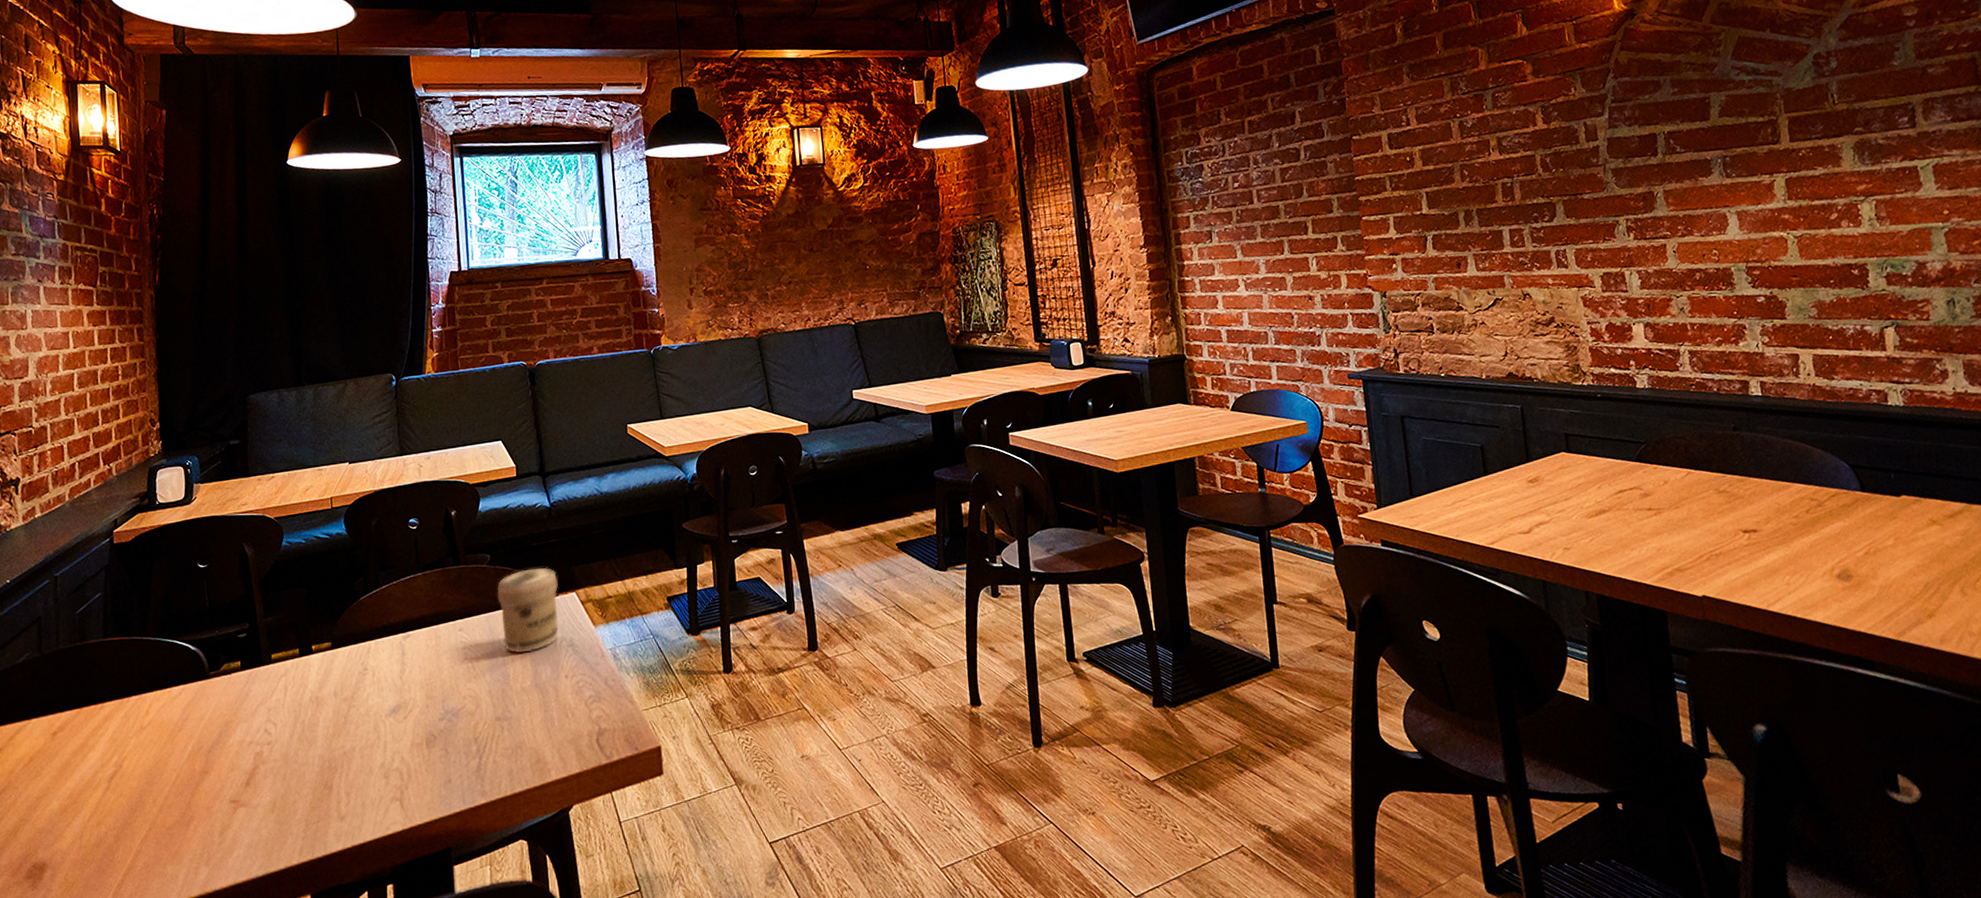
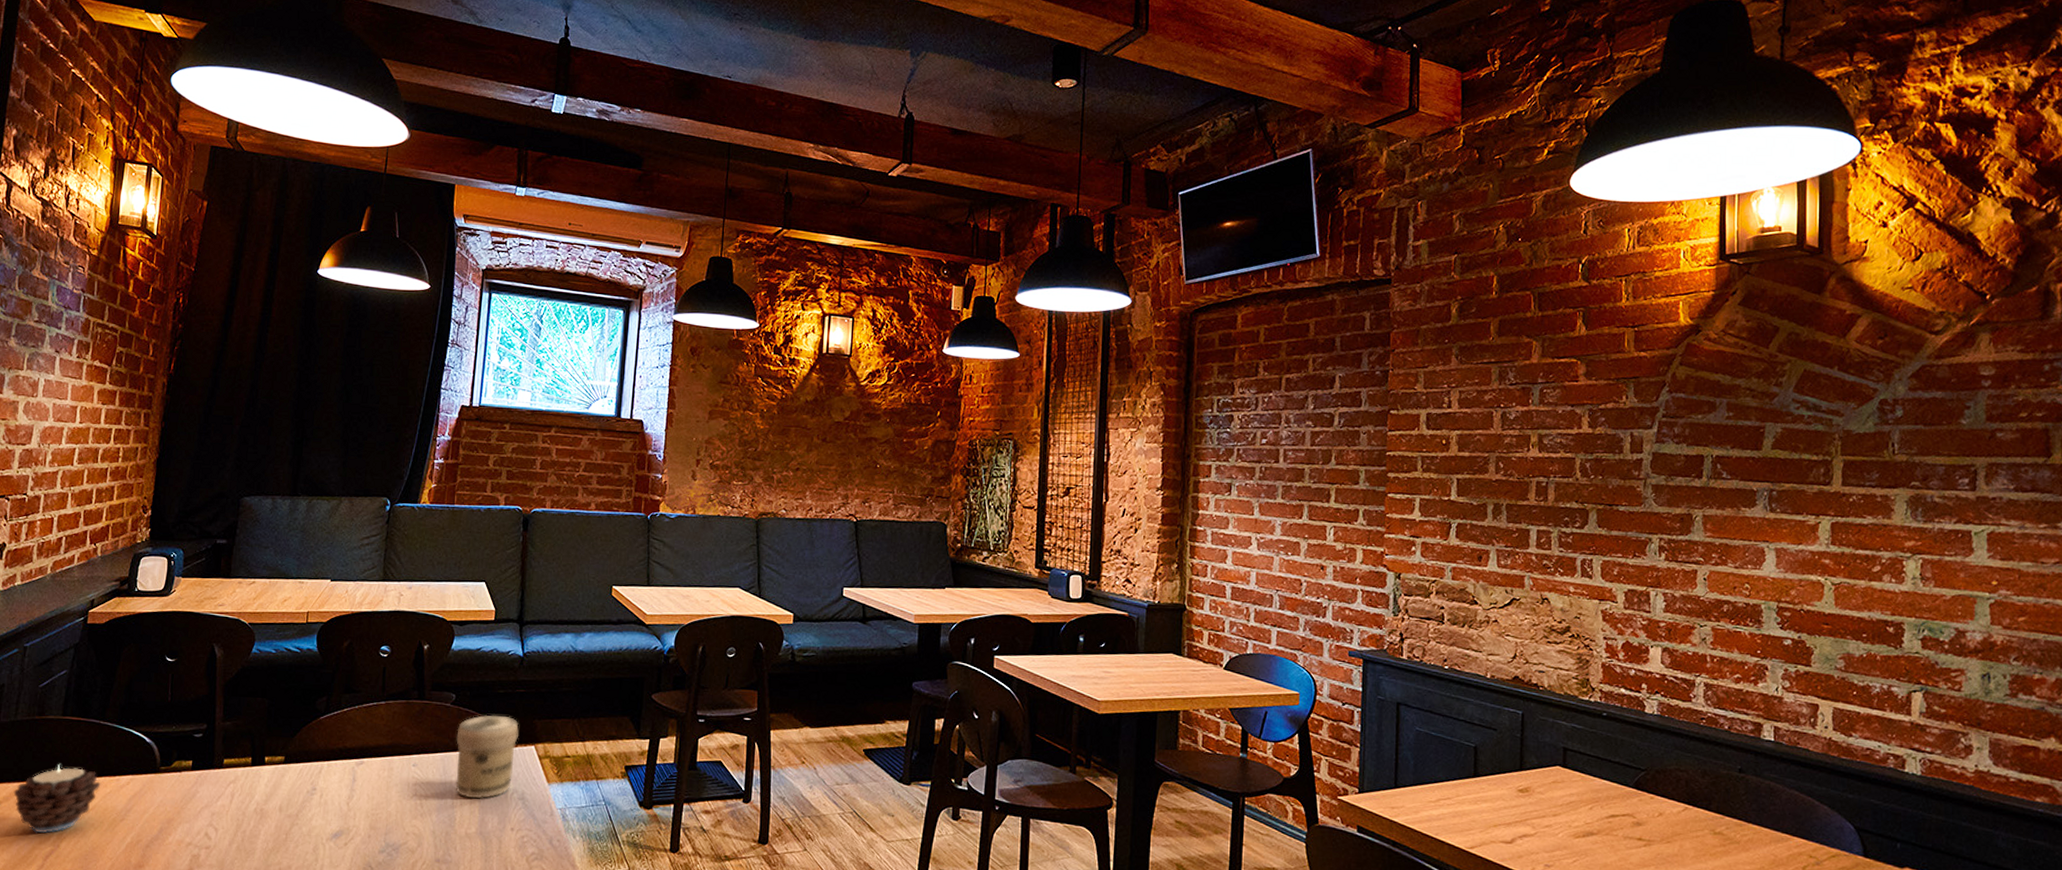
candle: none [67,686,153,757] -> present [13,764,101,833]

